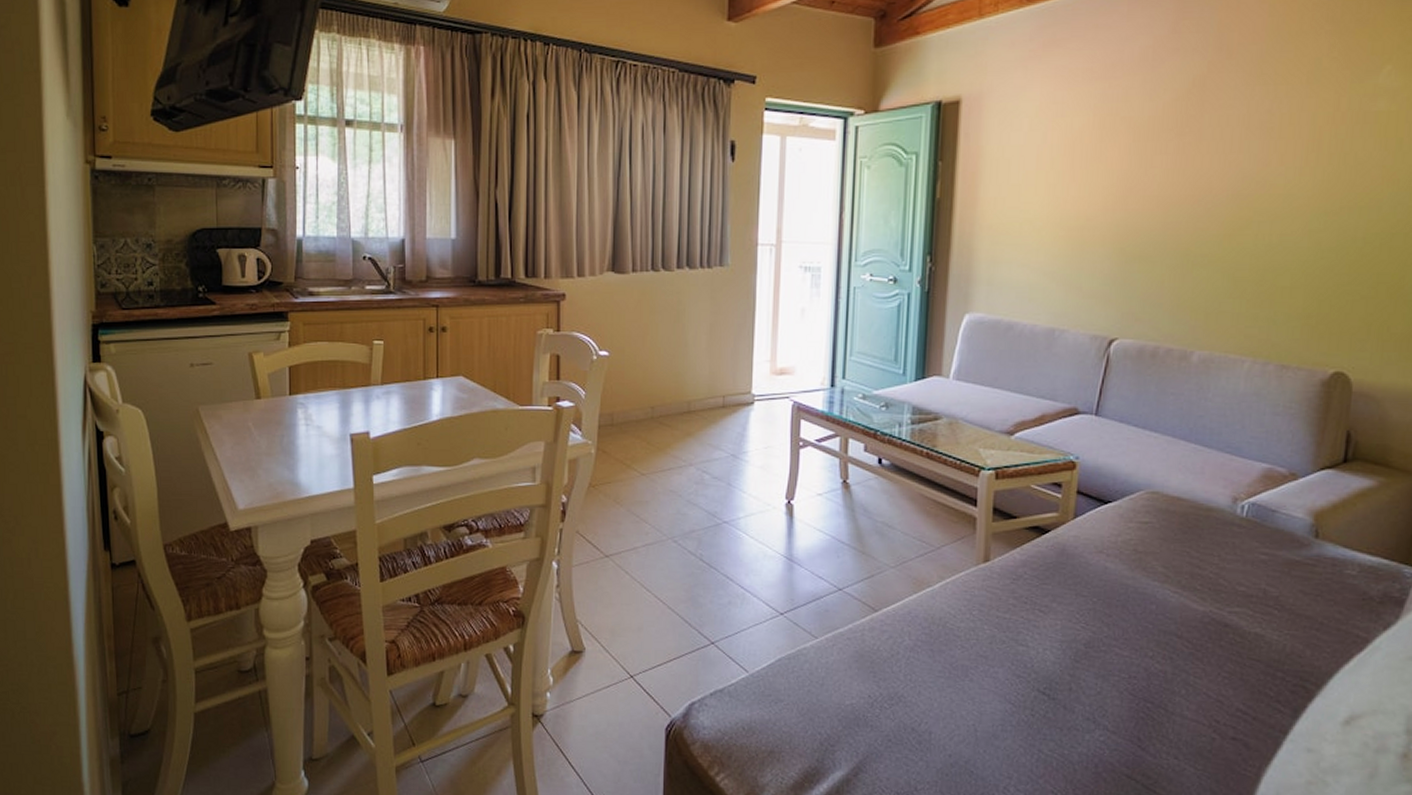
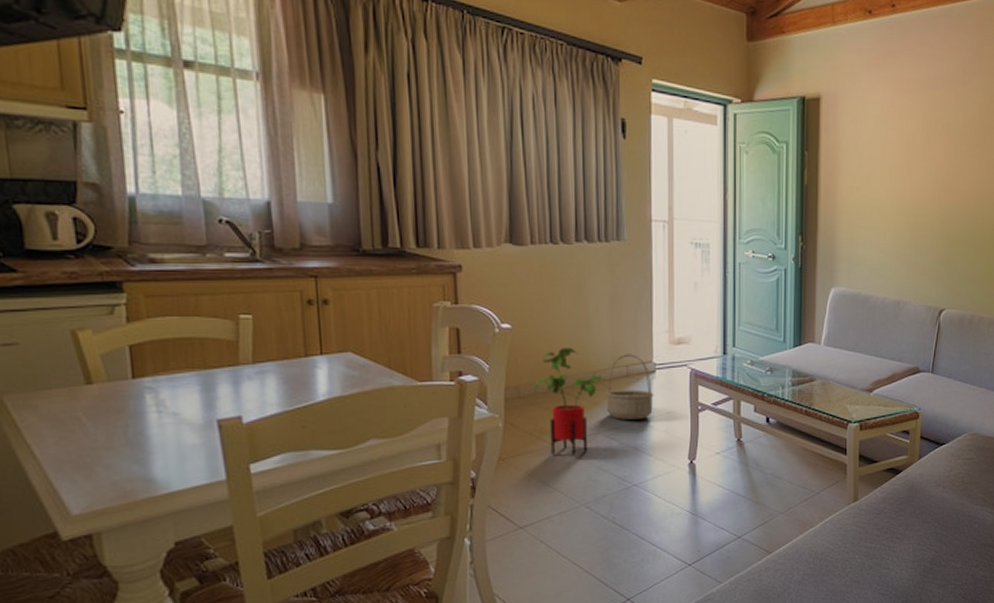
house plant: none [627,376,700,488] -> present [533,347,605,457]
basket: none [700,384,751,453] -> present [606,354,654,420]

